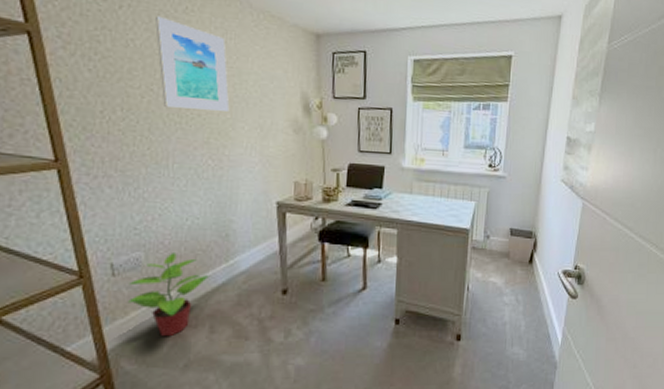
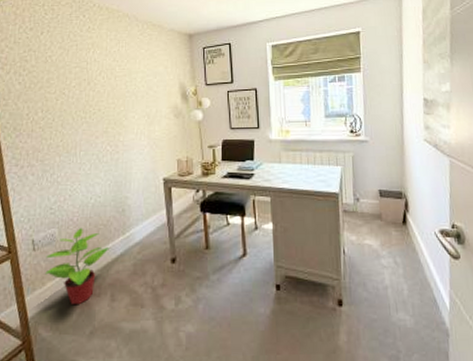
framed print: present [155,16,230,113] -> none [66,36,123,107]

